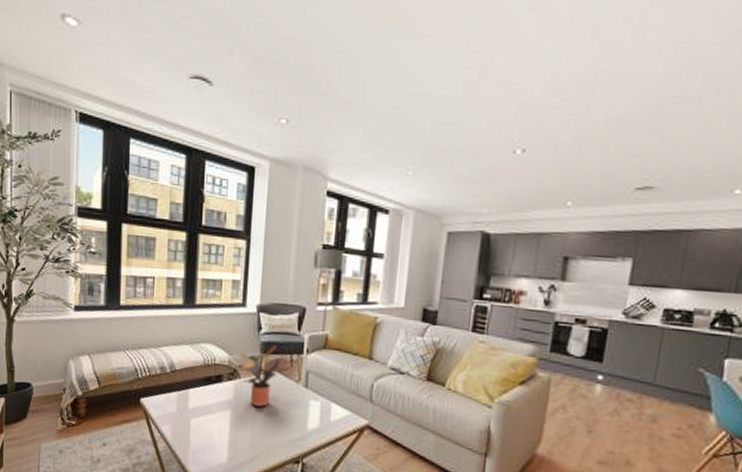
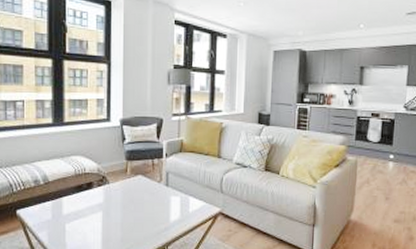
potted plant: present [236,345,282,407] -> none [104,153,145,206]

